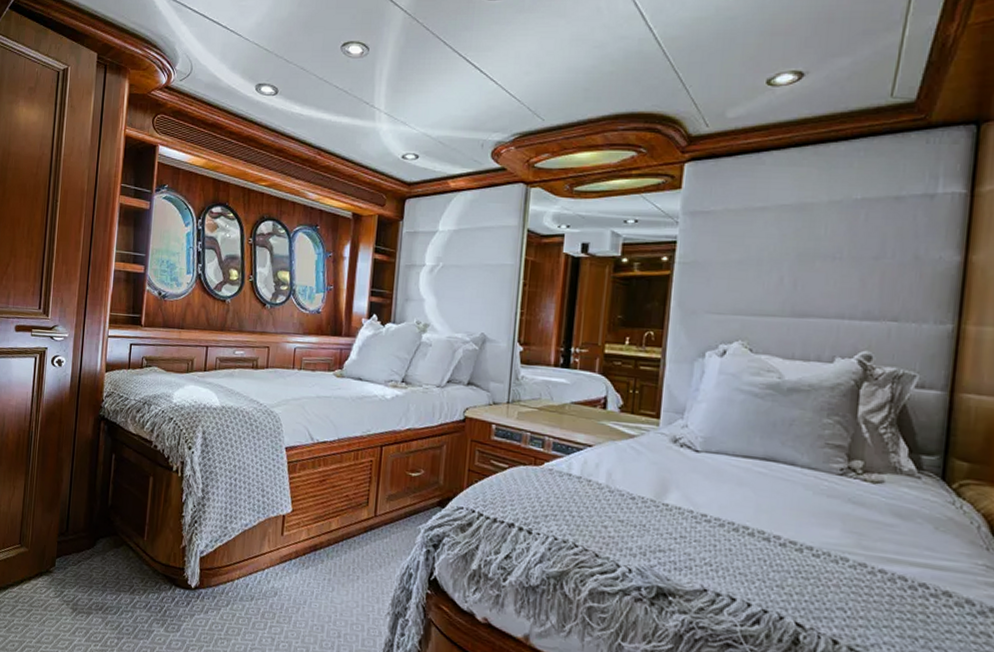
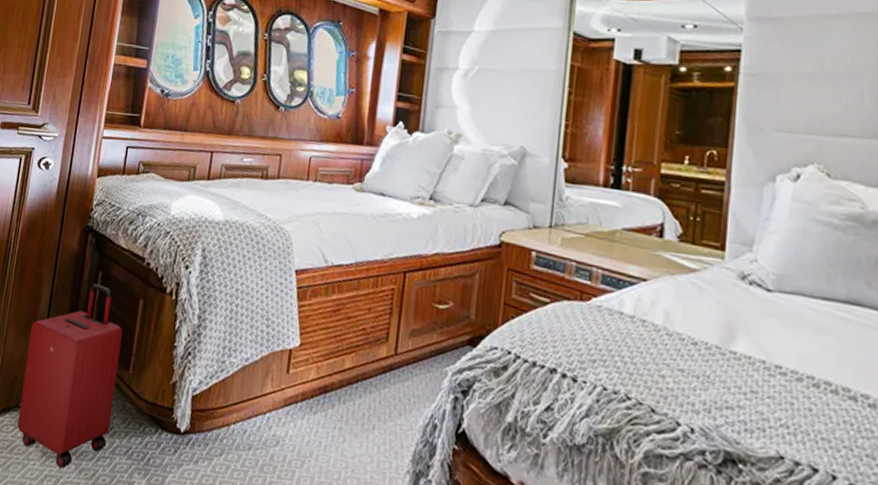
suitcase: none [49,465,136,622] -> present [17,283,123,469]

